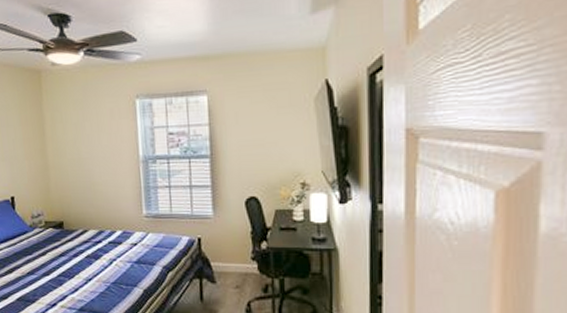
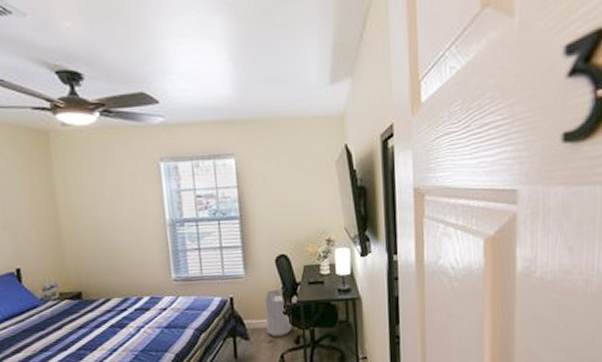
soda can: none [232,233,260,283] -> present [264,289,291,337]

